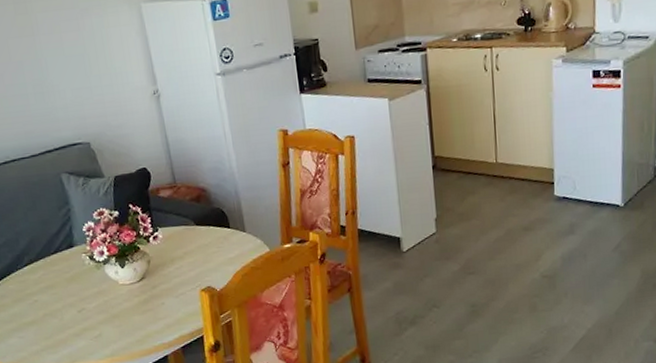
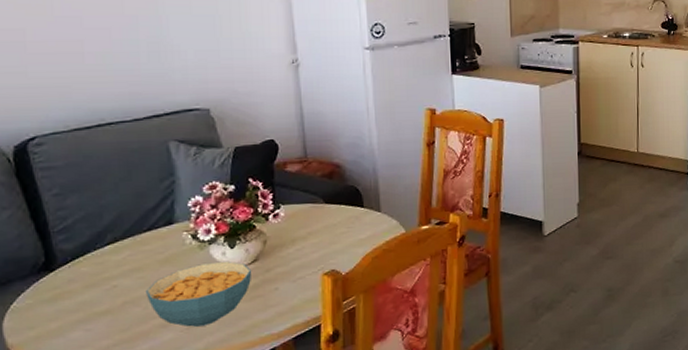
cereal bowl: none [60,279,142,336] -> present [146,261,252,327]

